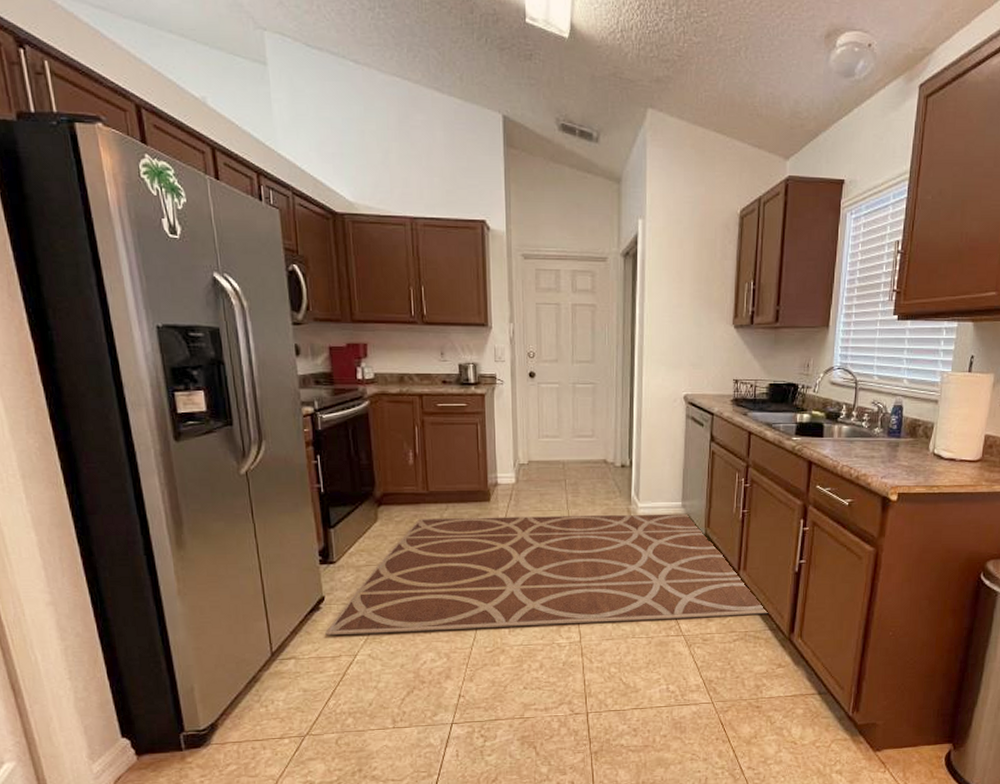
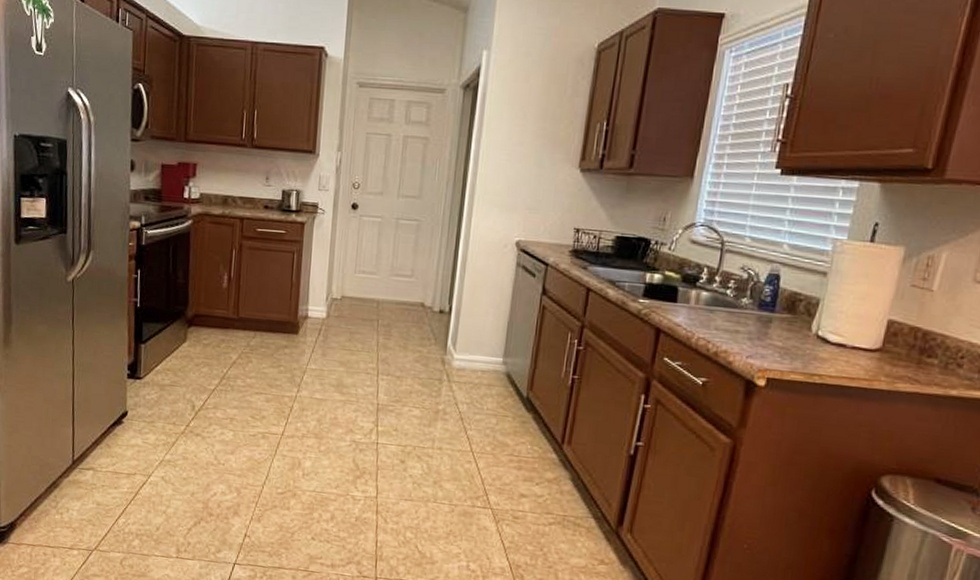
rug: present [325,513,768,636] -> none [124,344,593,499]

